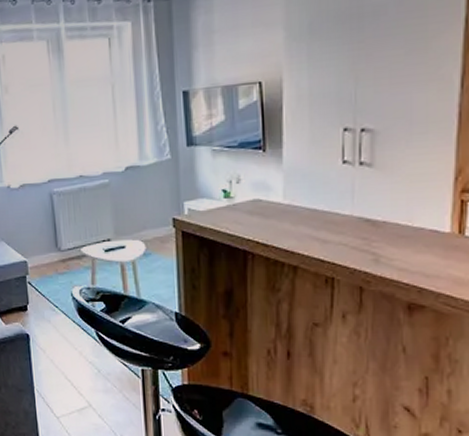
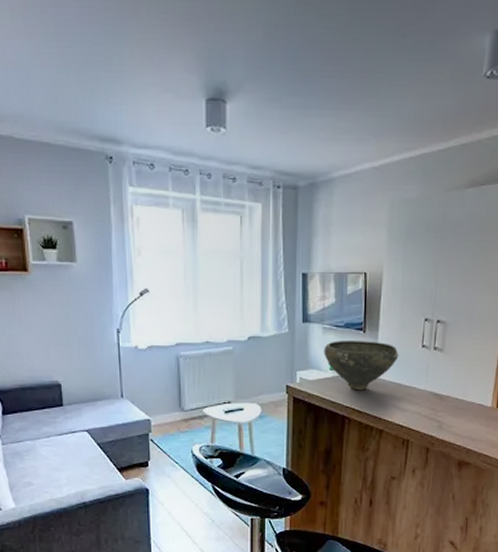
bowl: none [215,161,312,220] -> present [324,341,399,390]

